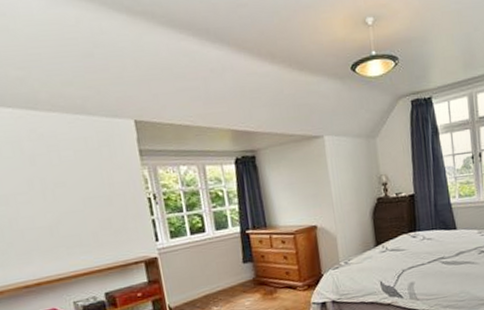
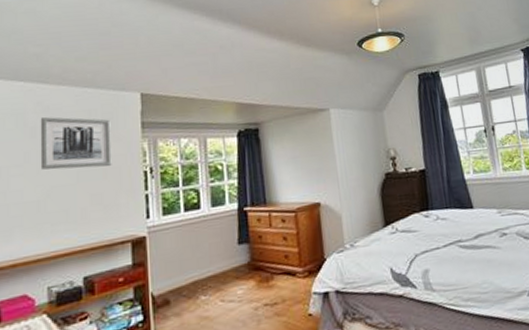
wall art: none [36,144,116,197] -> present [40,116,112,170]

